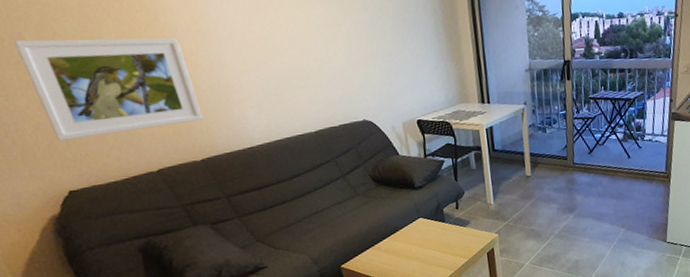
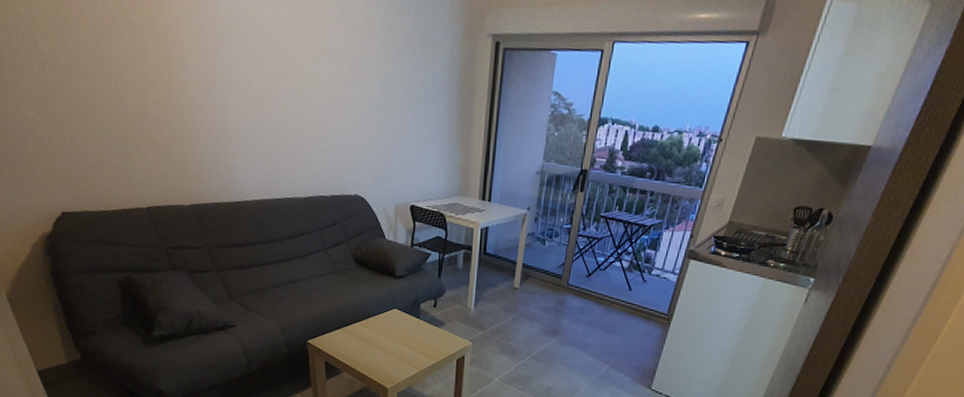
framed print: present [14,38,203,141] -> none [30,50,197,165]

